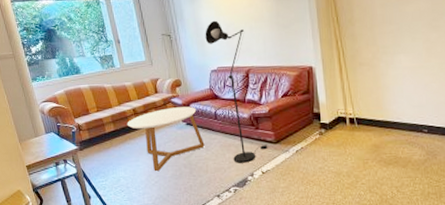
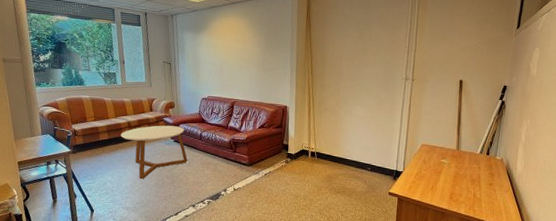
floor lamp: present [205,20,268,163] -> none [201,56,242,180]

